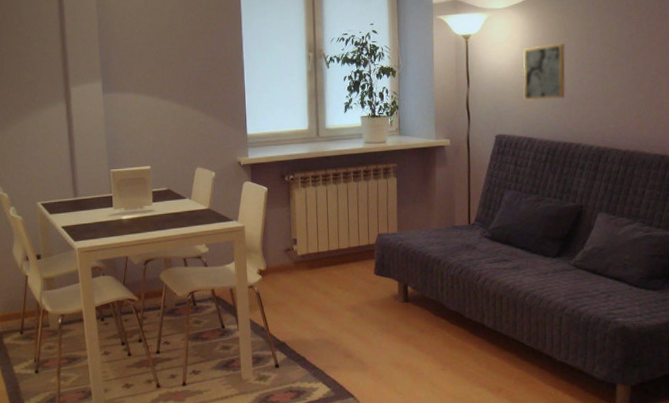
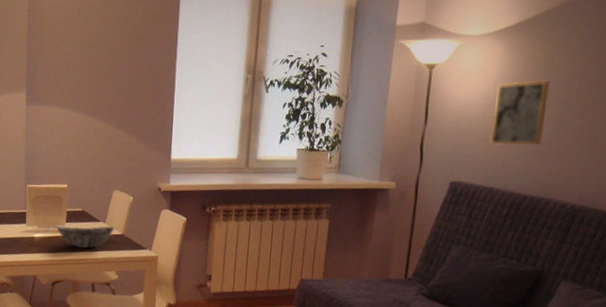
decorative bowl: none [143,202,201,226] -> present [56,224,115,249]

